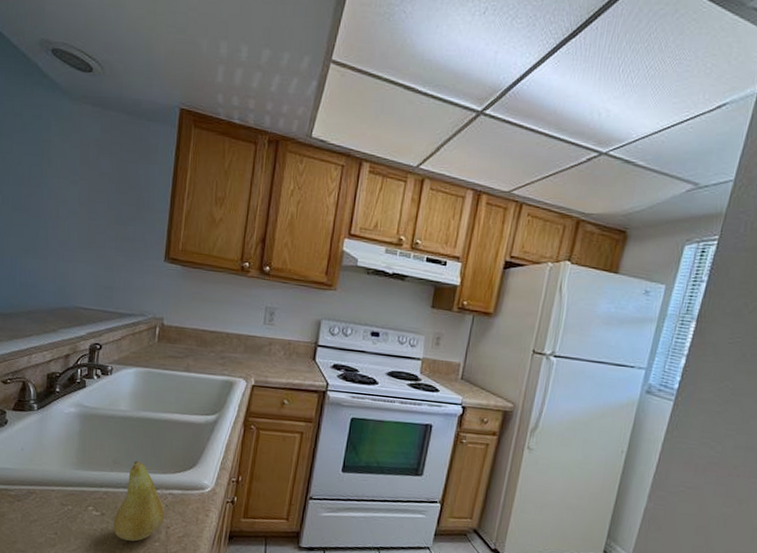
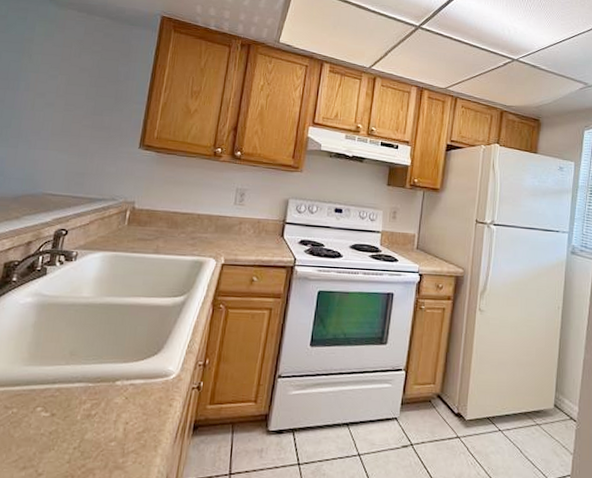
fruit: present [113,460,165,542] -> none [63,350,124,443]

